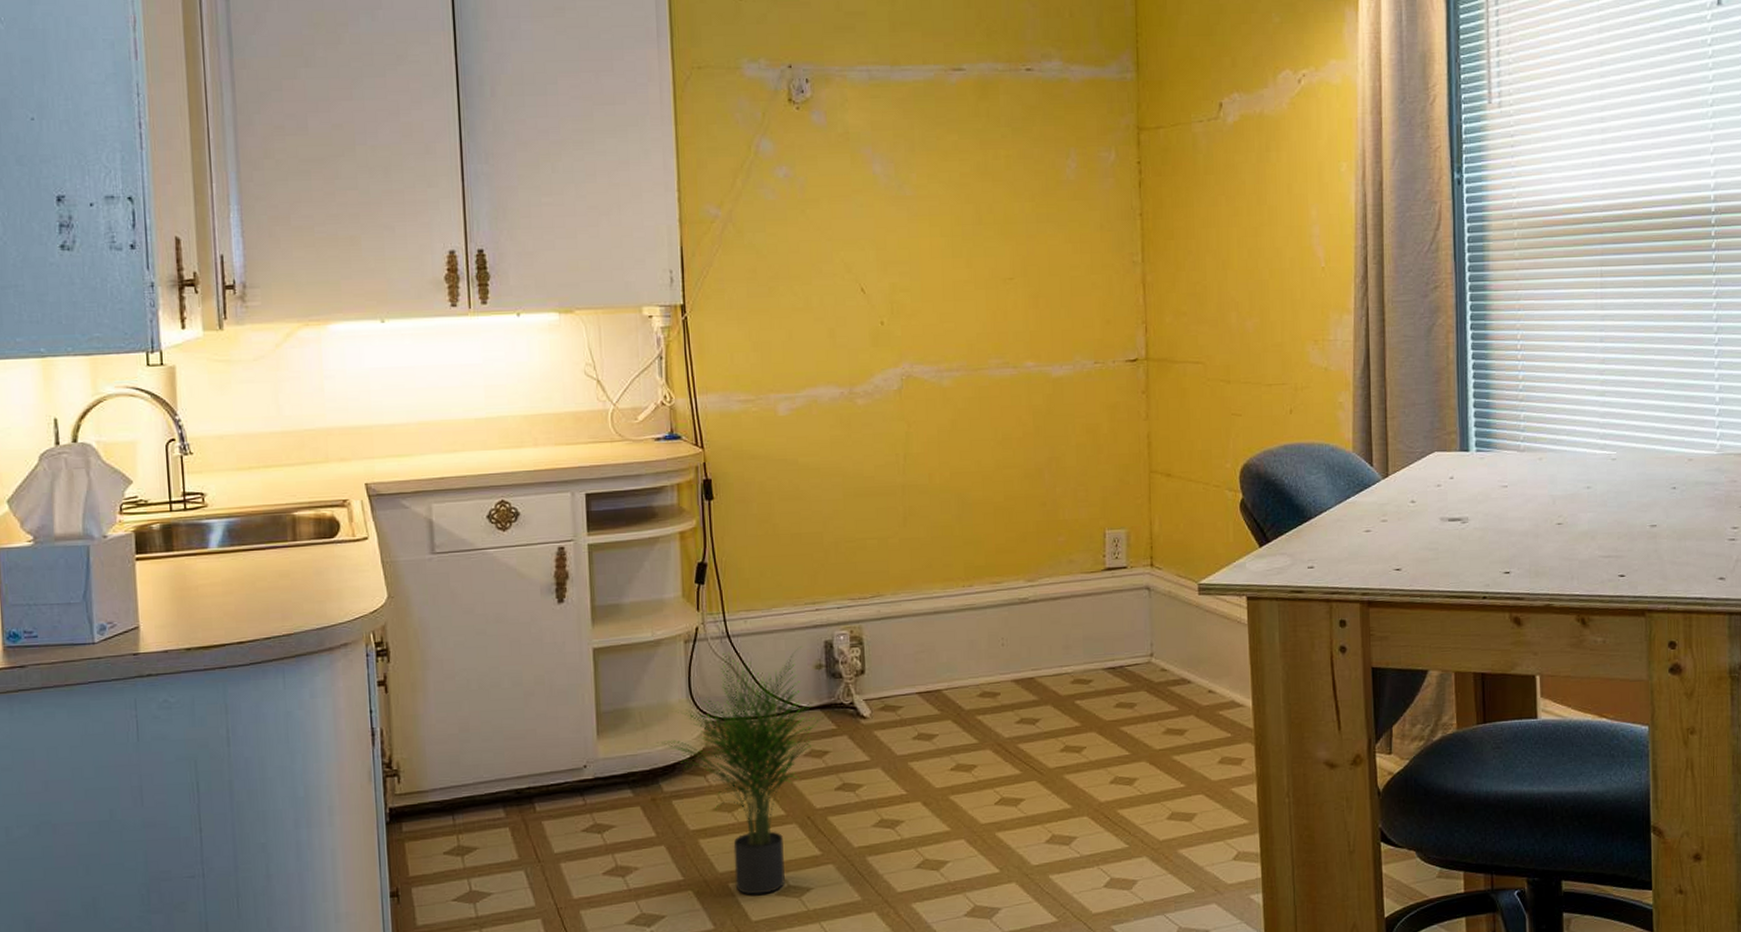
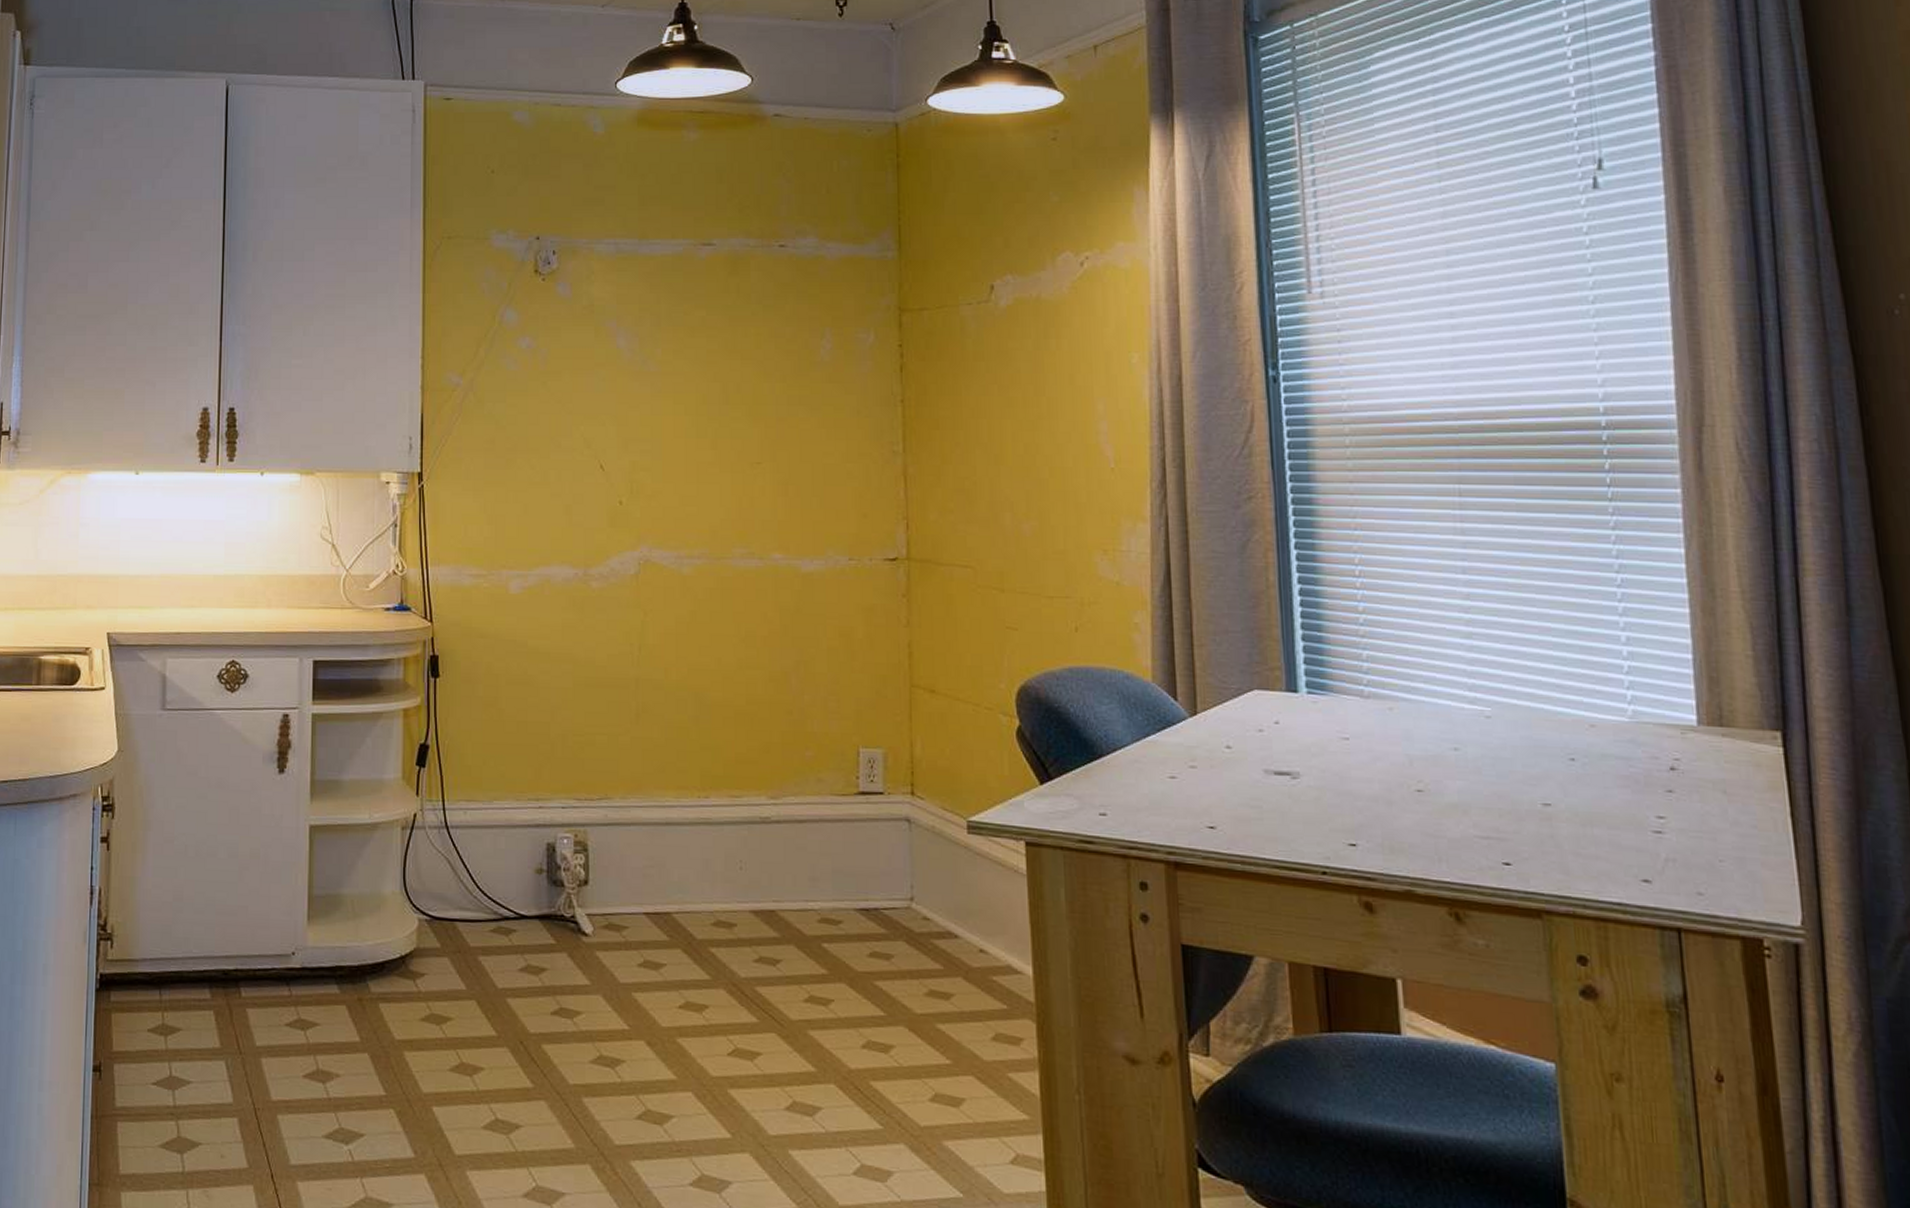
potted plant: present [656,646,823,895] -> none [366,845,542,1125]

